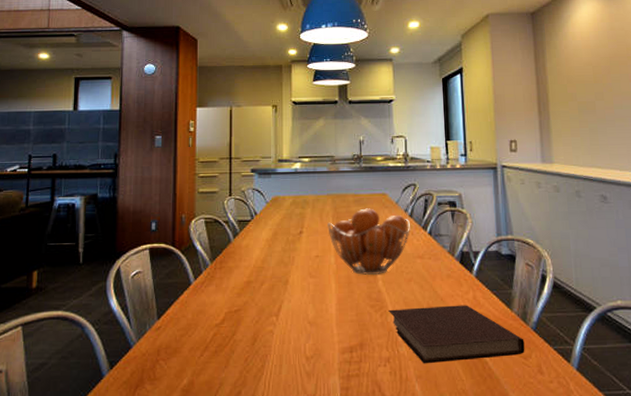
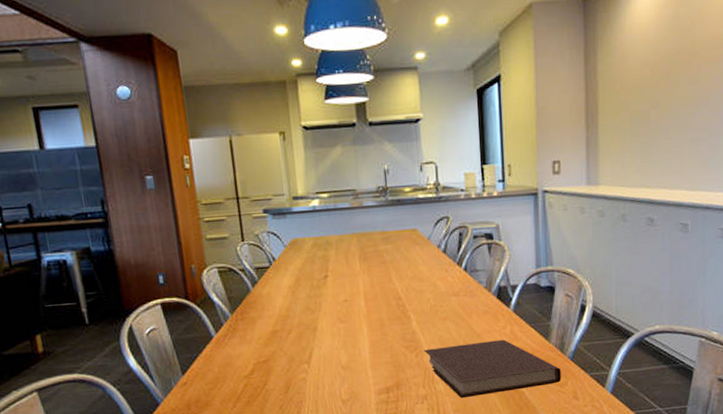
fruit basket: present [327,208,410,276] -> none [354,246,444,317]

